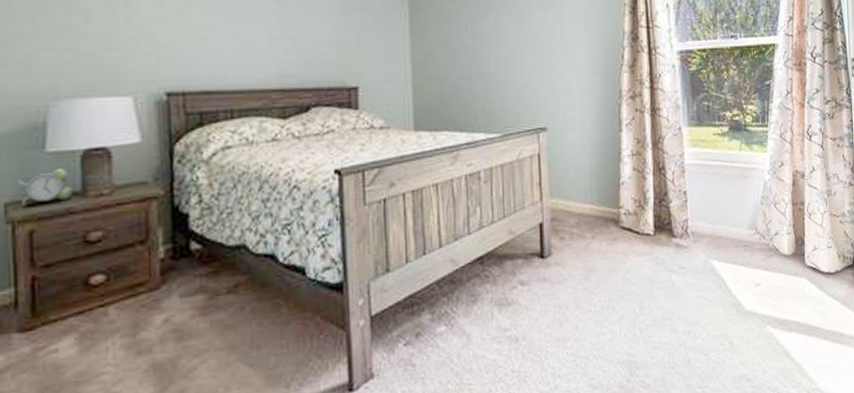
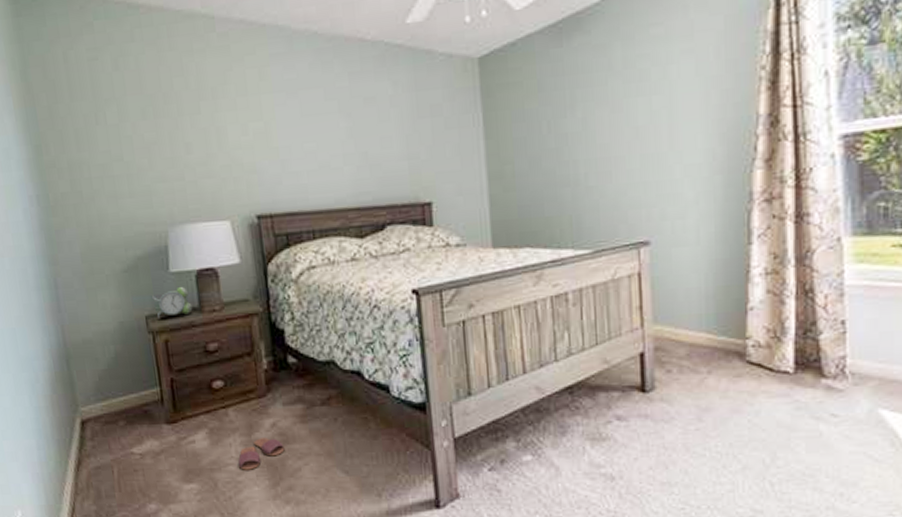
slippers: none [115,336,178,378] -> present [238,438,285,470]

